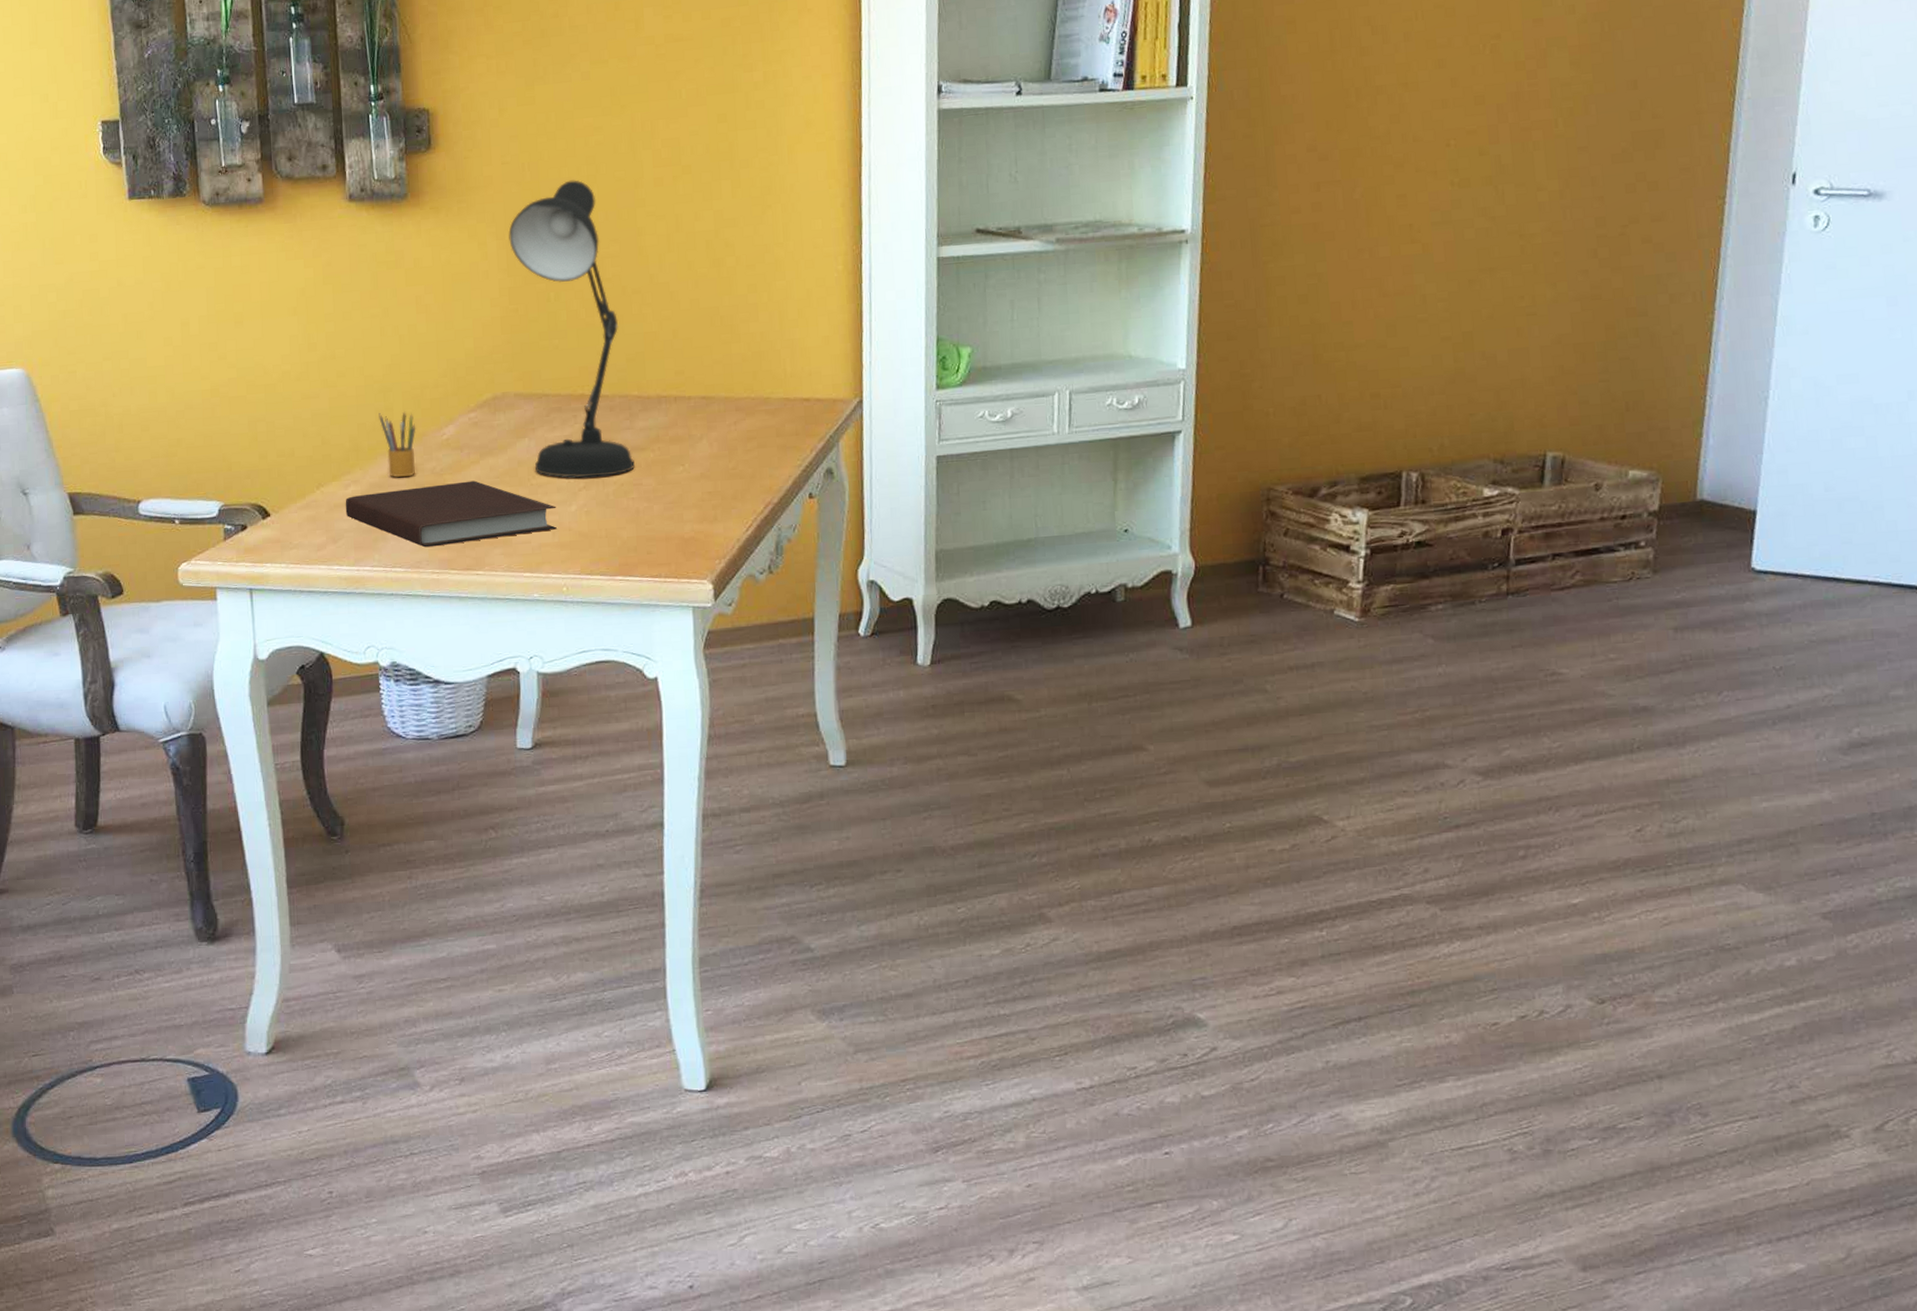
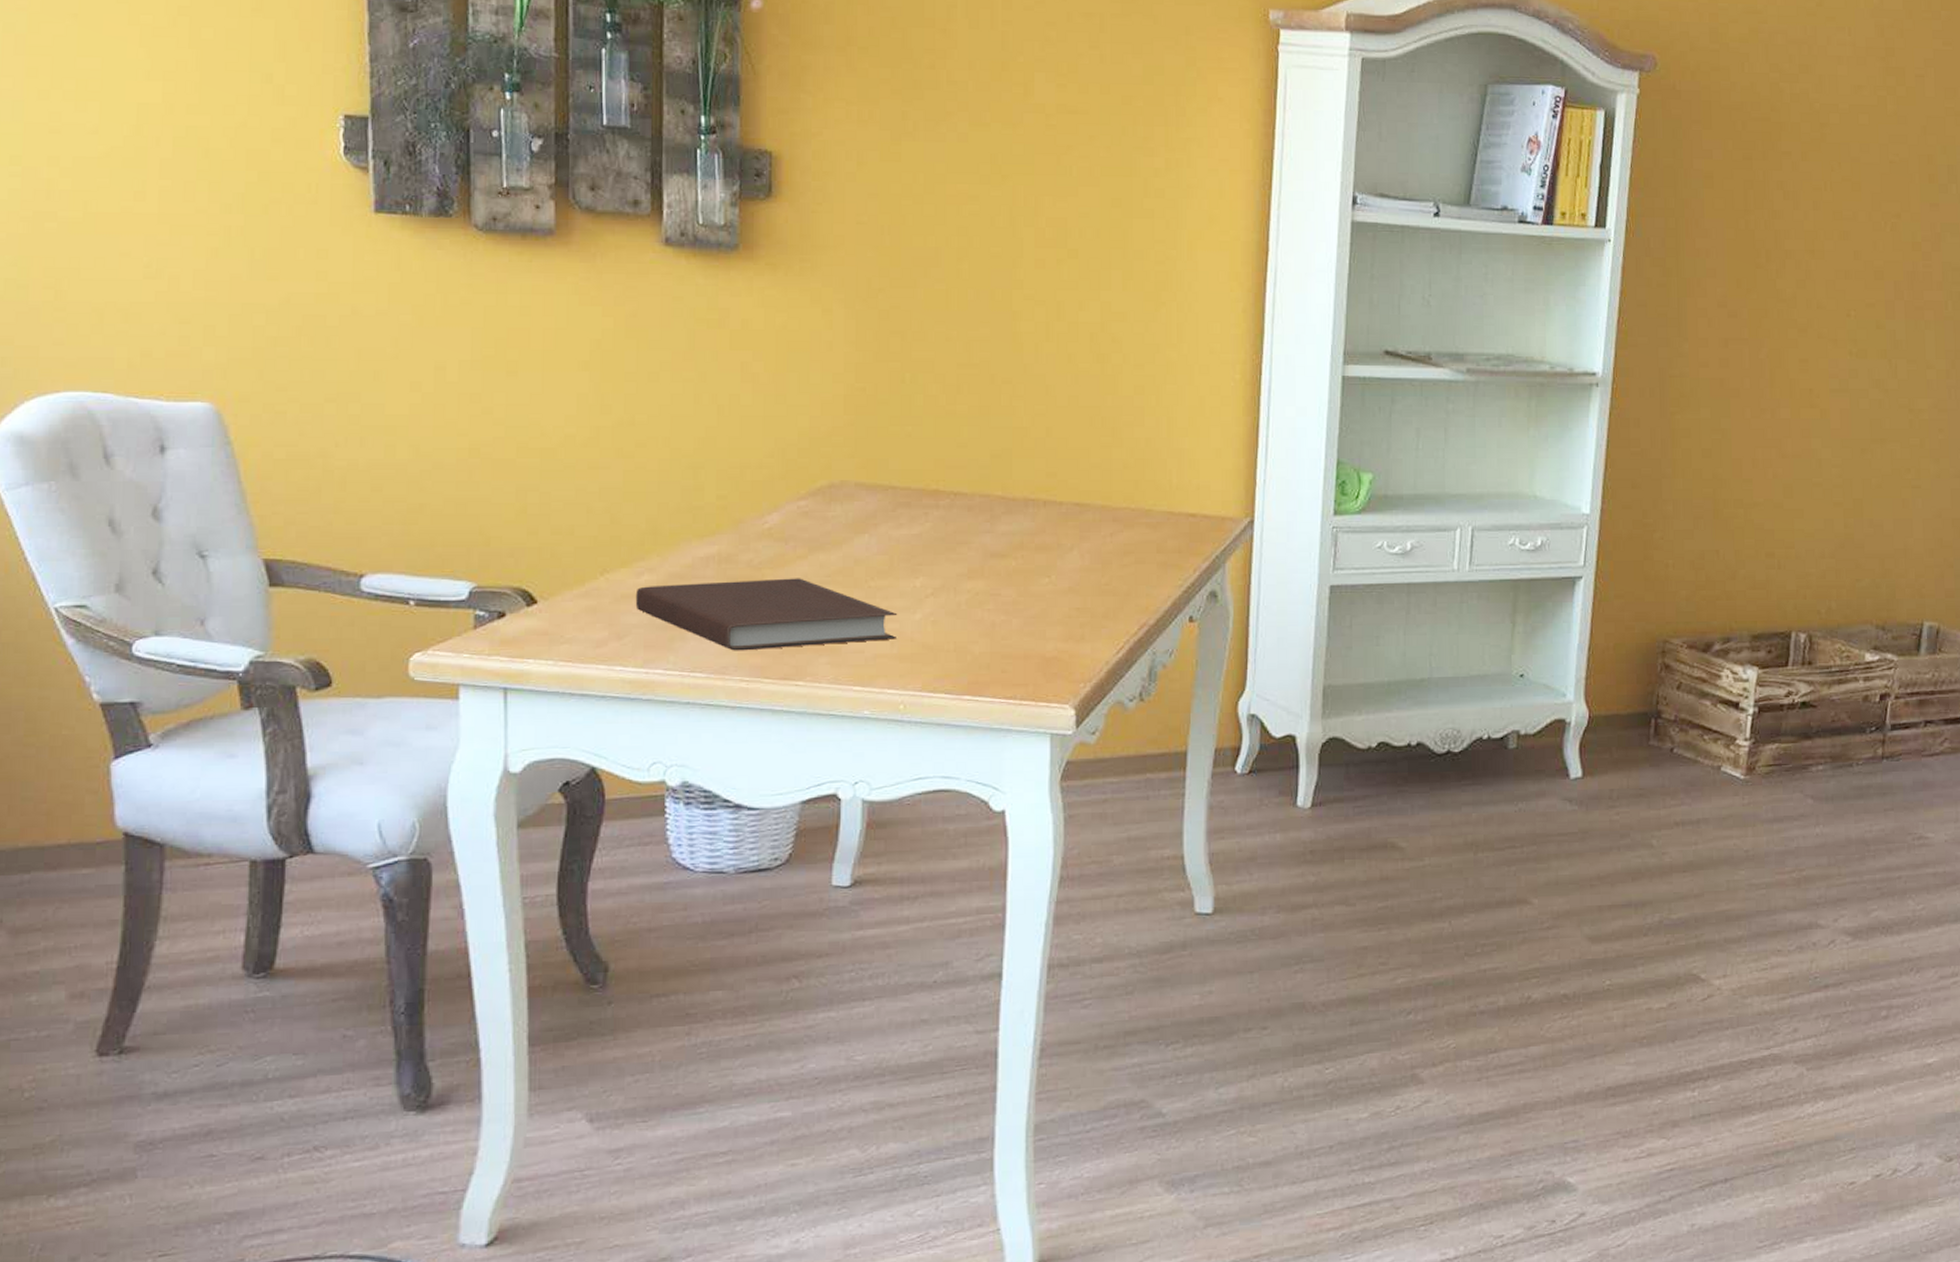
pencil box: present [378,411,416,478] -> none [685,493,732,569]
desk lamp: present [508,180,635,478] -> none [860,251,993,583]

